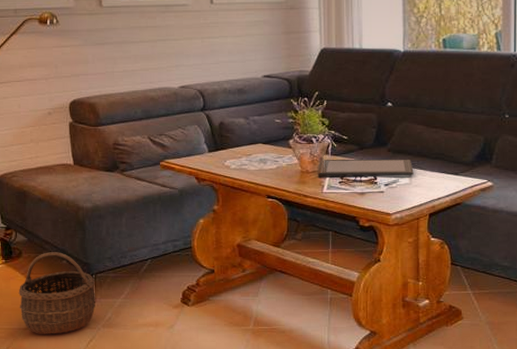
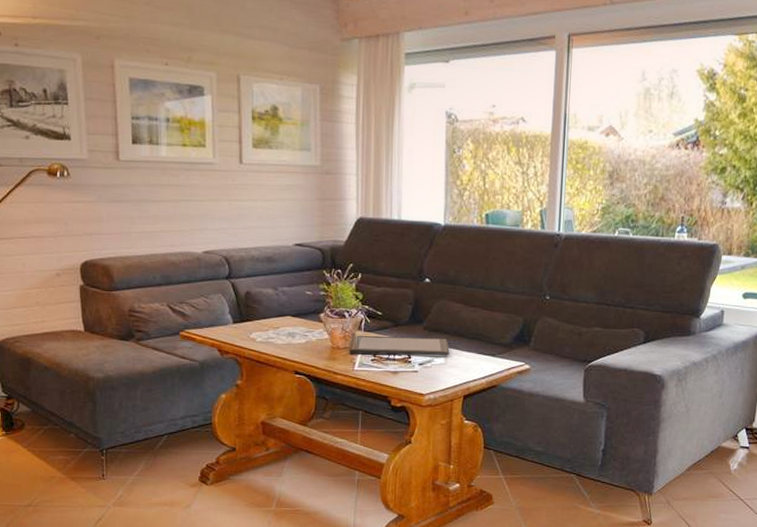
wicker basket: present [18,252,95,334] -> none [20,424,106,512]

